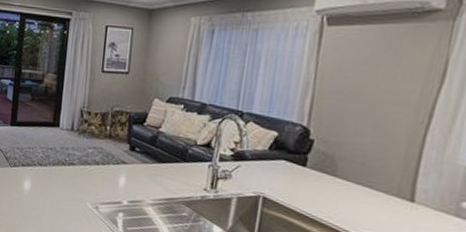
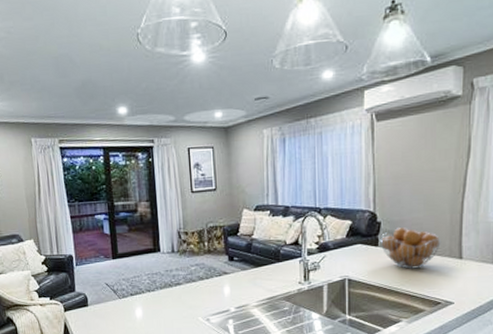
fruit basket: none [309,150,389,203] -> present [380,227,441,269]

